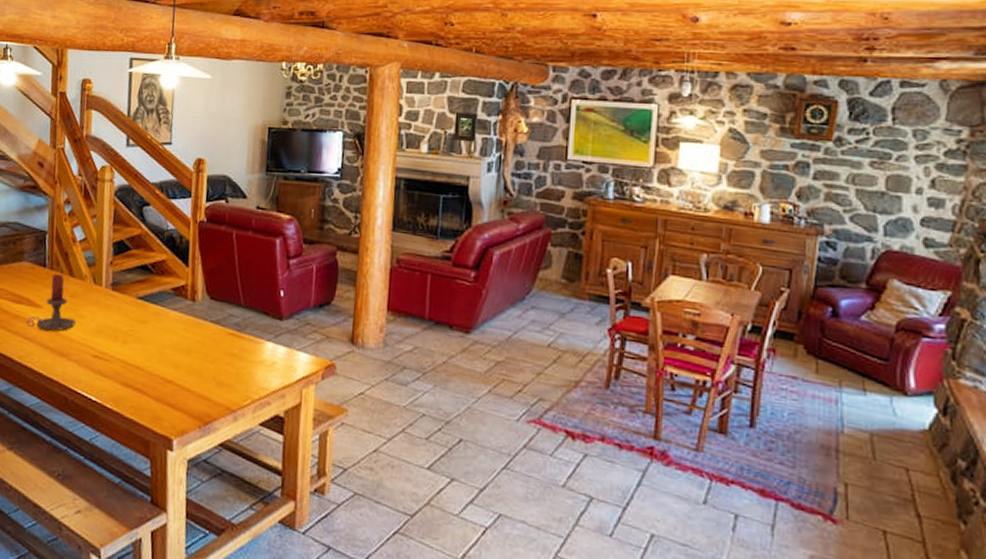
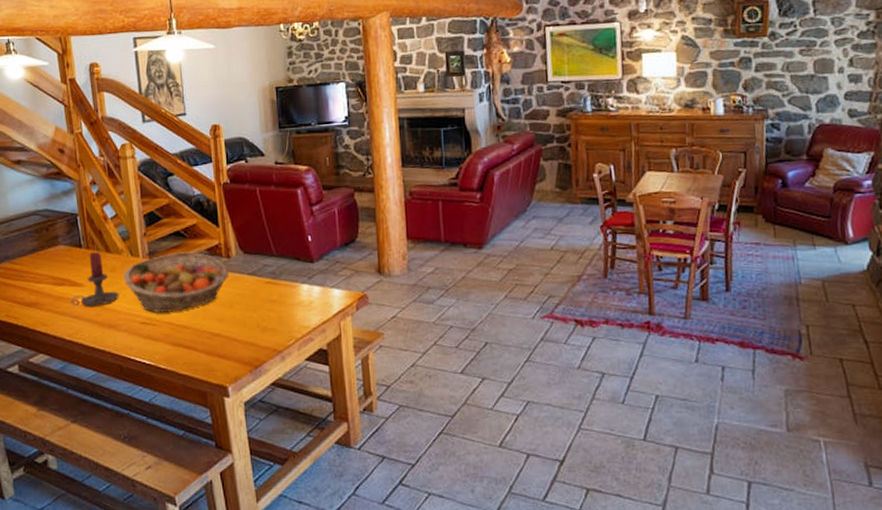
fruit basket: none [83,287,193,350] -> present [123,251,230,314]

